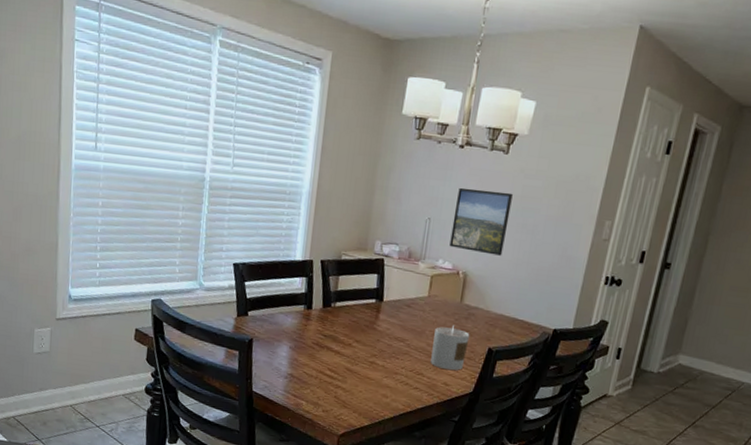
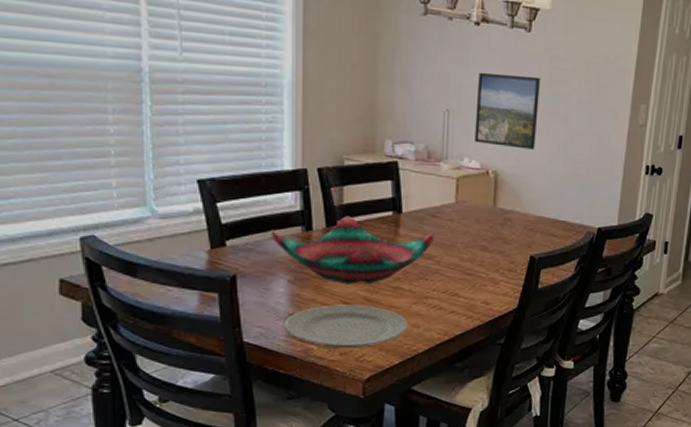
decorative bowl: none [280,300,409,358] -> present [270,216,435,285]
plate: none [283,370,379,408] -> present [284,304,409,349]
candle: present [430,324,470,371] -> none [466,233,508,287]

